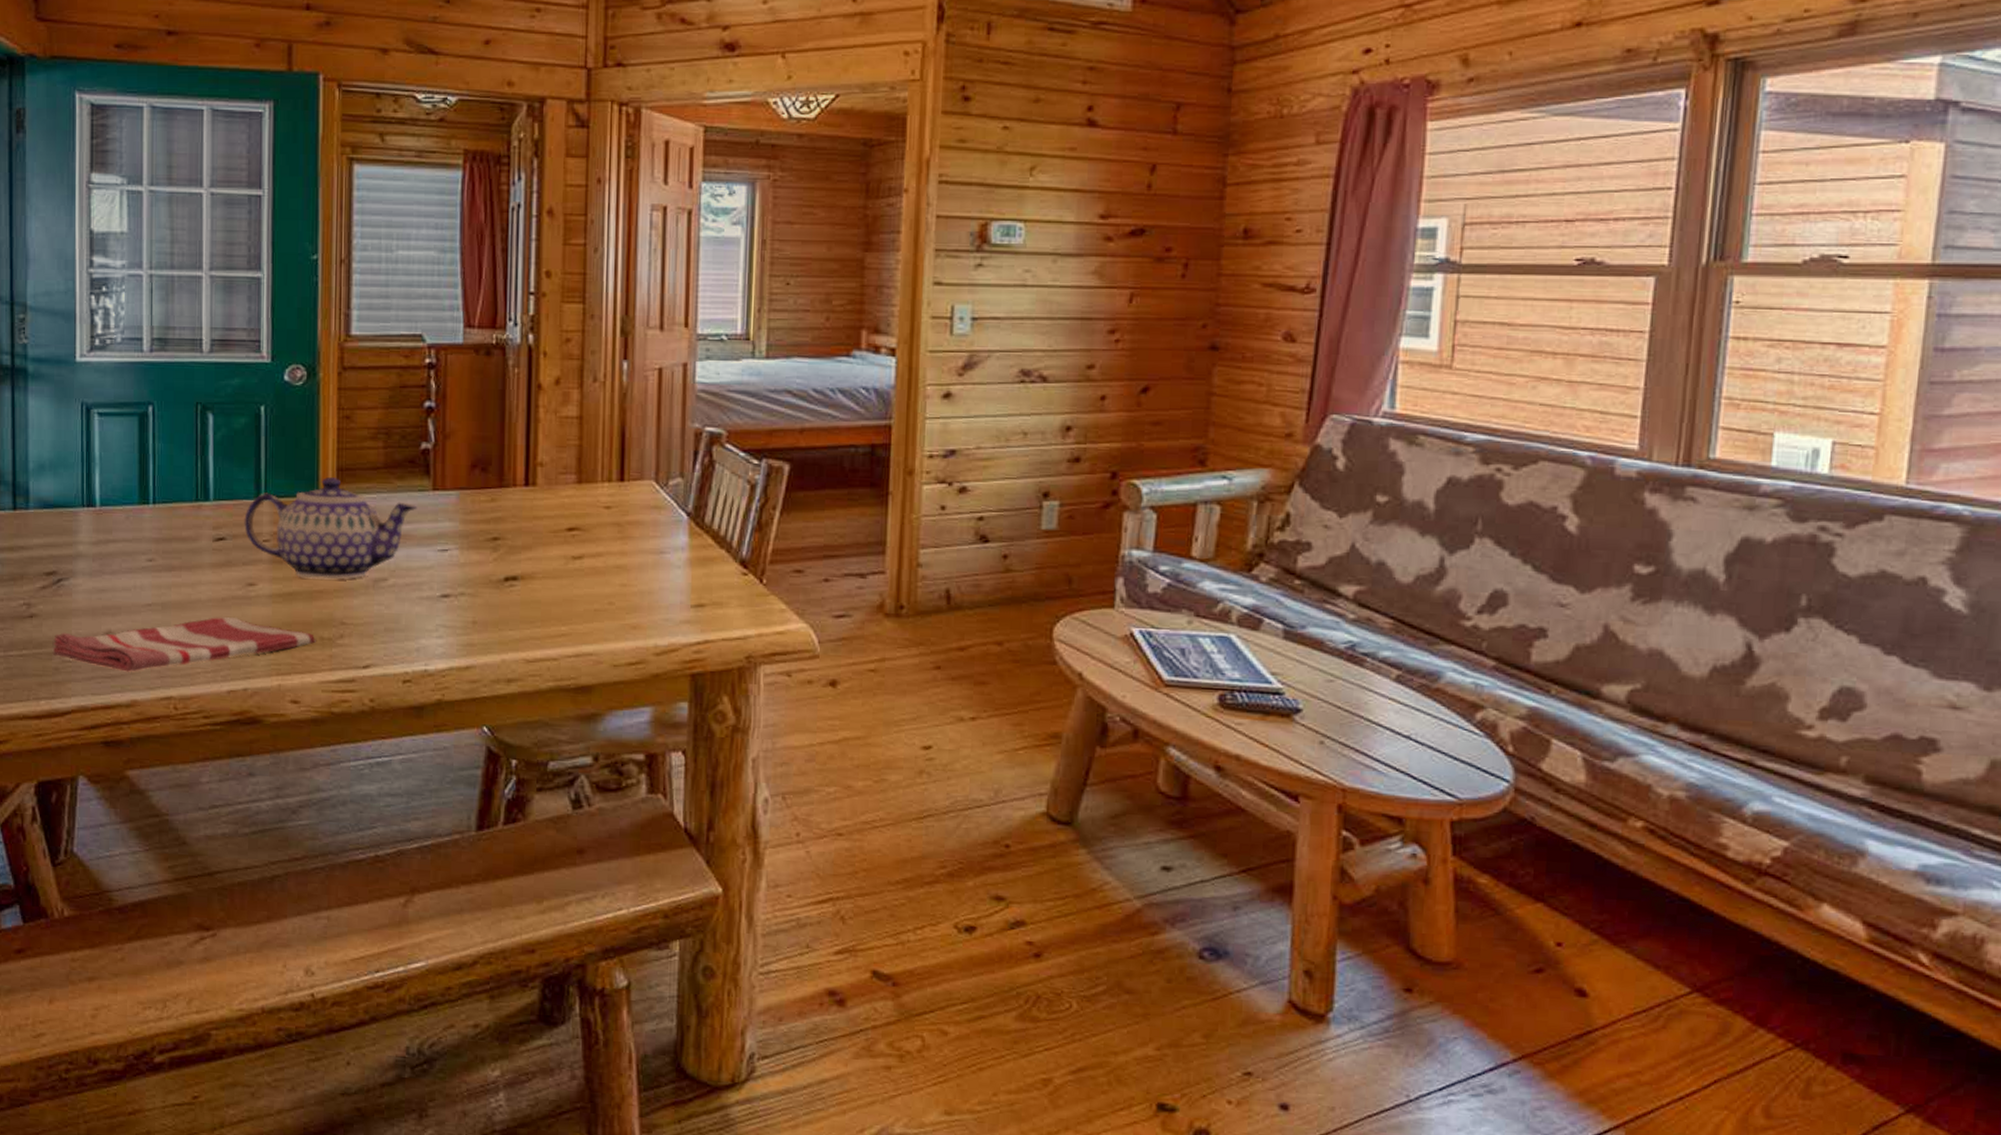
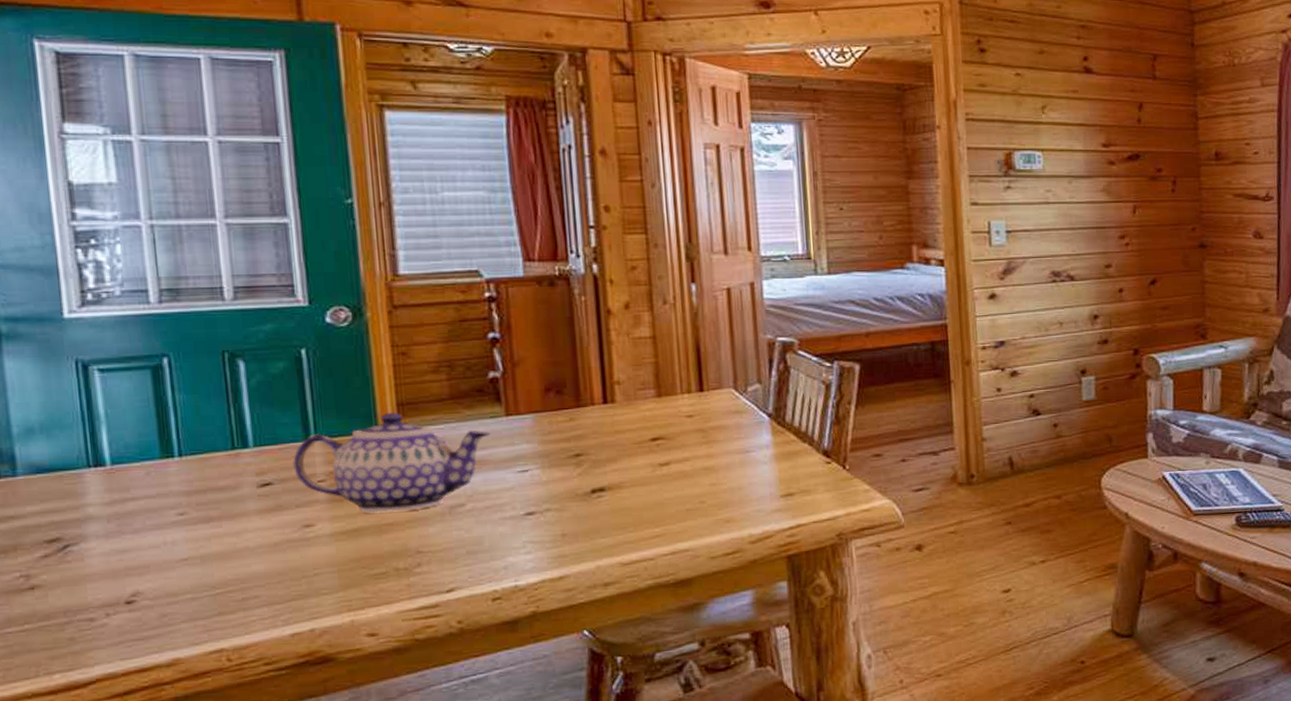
dish towel: present [53,617,316,672] -> none [64,559,390,631]

